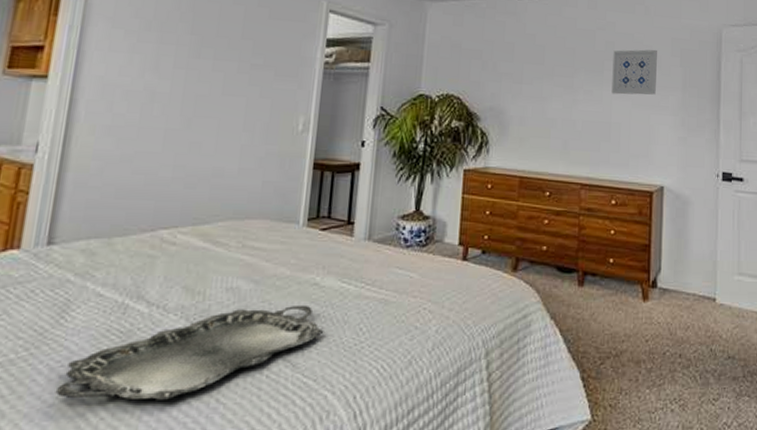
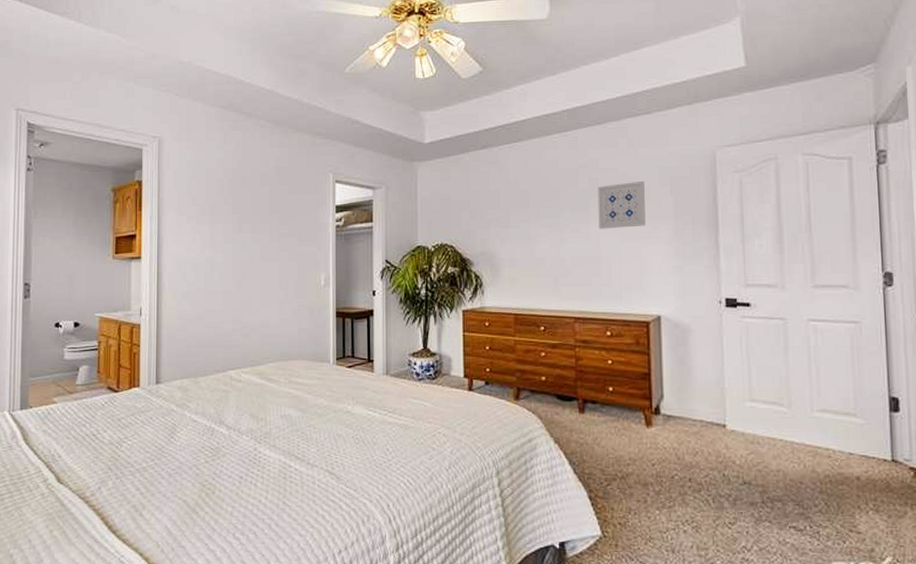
serving tray: present [55,305,324,401] -> none [174,429,358,501]

